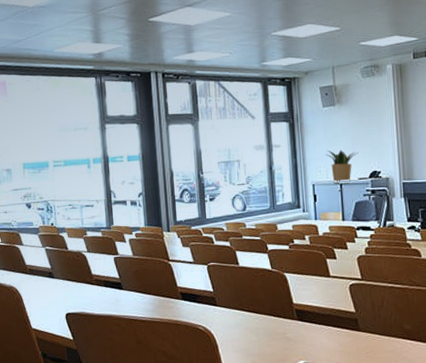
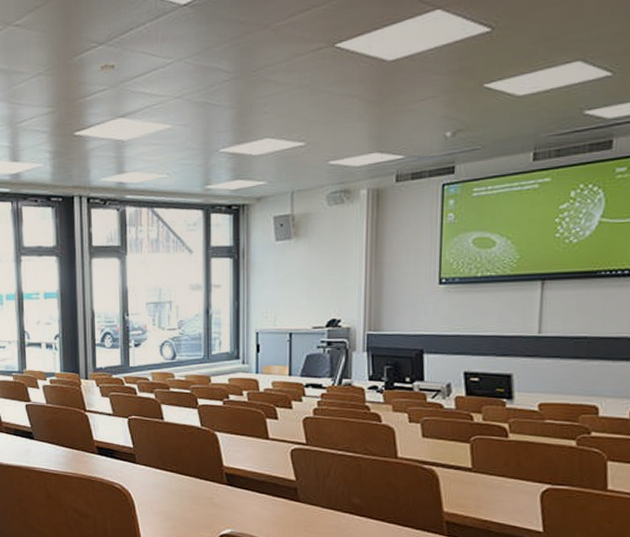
potted plant: present [325,150,359,185] -> none [274,292,316,334]

